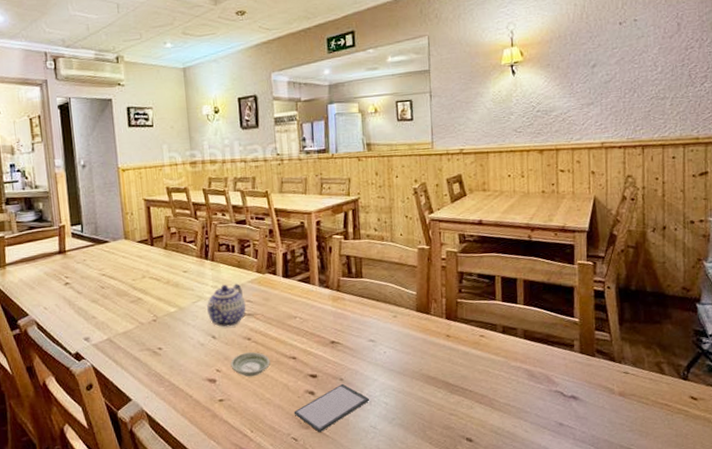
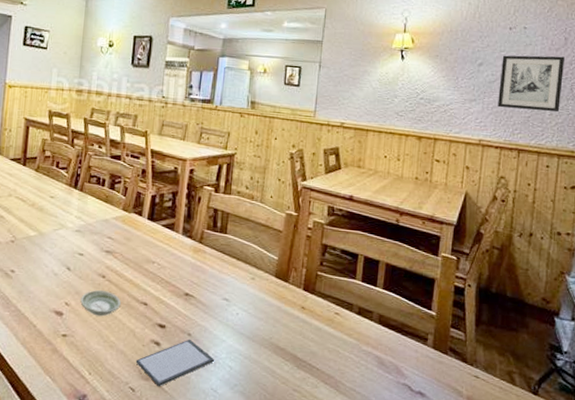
teapot: present [207,283,246,328] -> none [67,217,107,261]
wall art: none [615,43,680,107] -> present [497,55,565,113]

